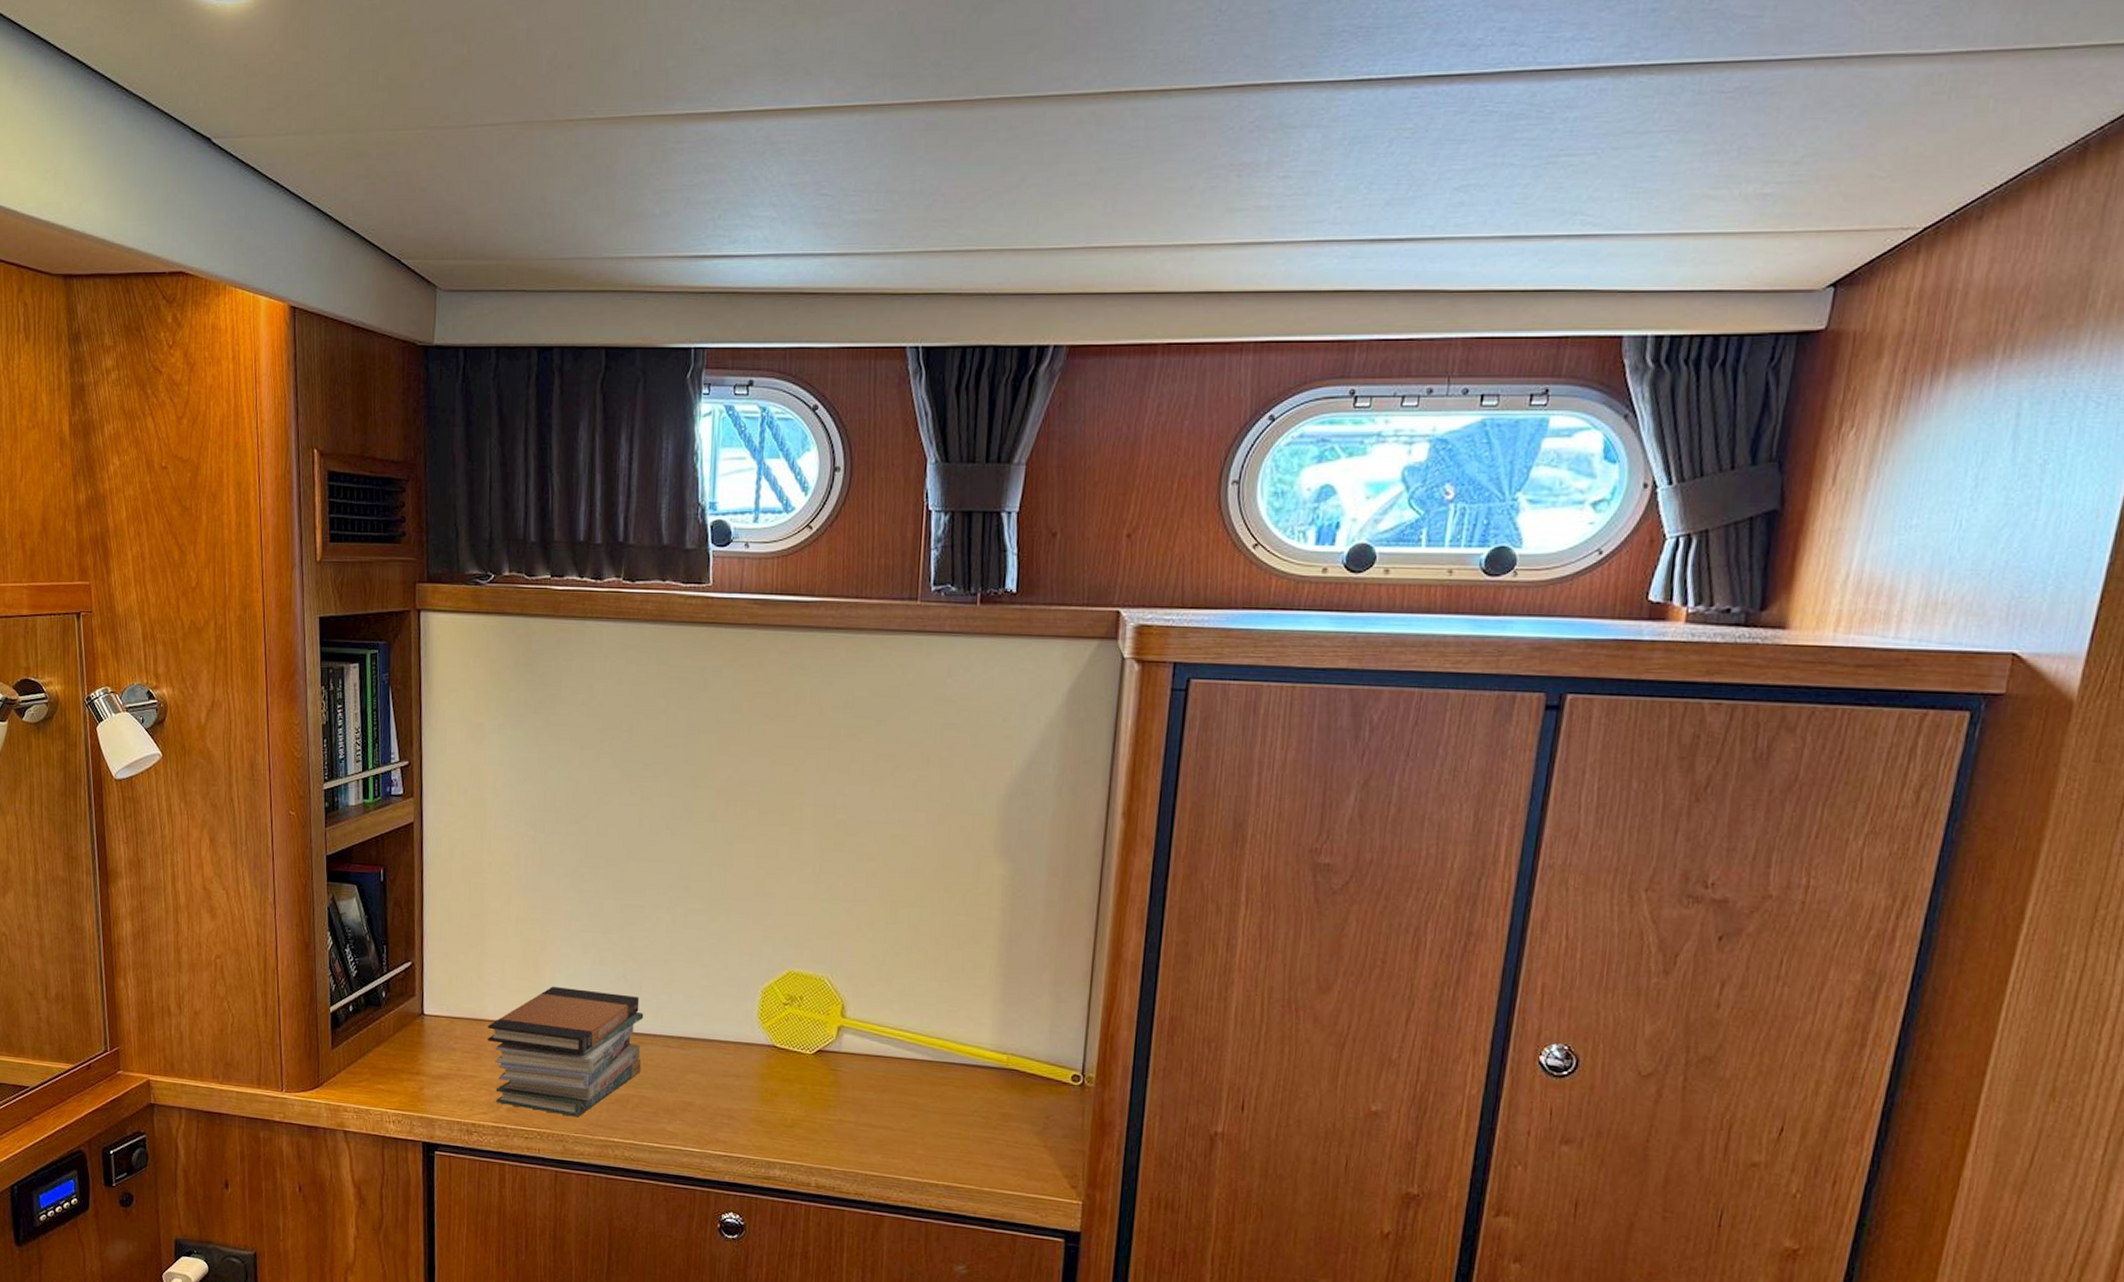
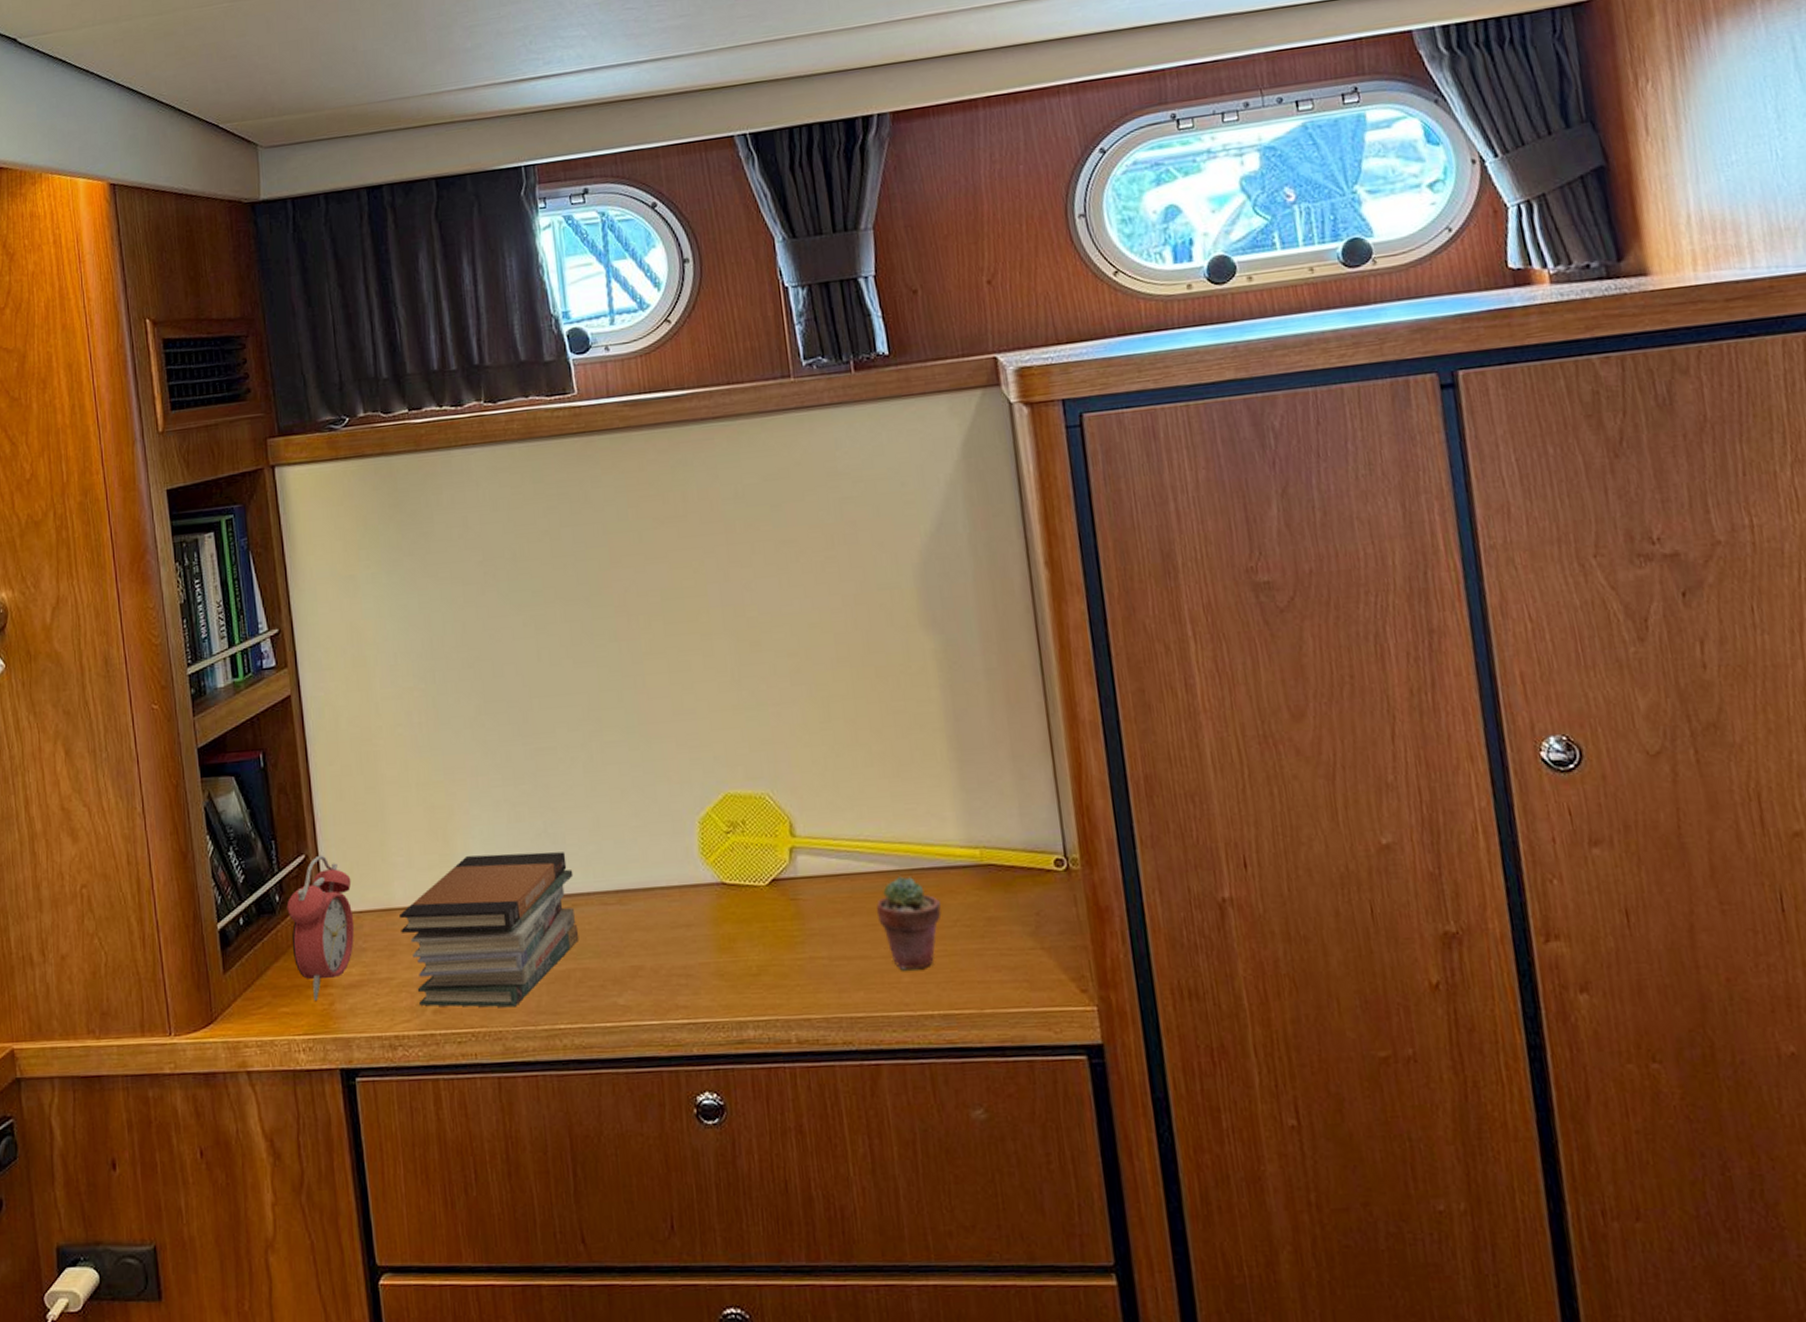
alarm clock: none [391,964,450,1084] -> present [286,855,355,1000]
potted succulent: none [904,1066,964,1146] -> present [876,876,942,970]

